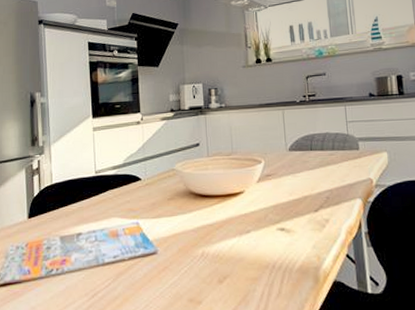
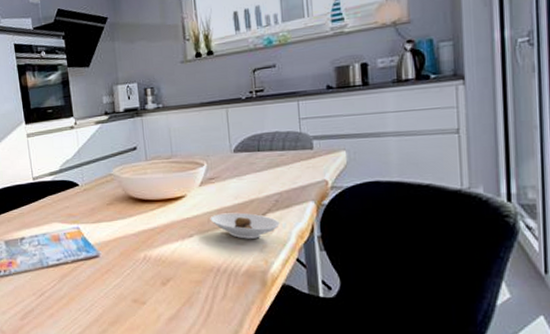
saucer: none [266,209,331,235] -> present [210,212,280,239]

